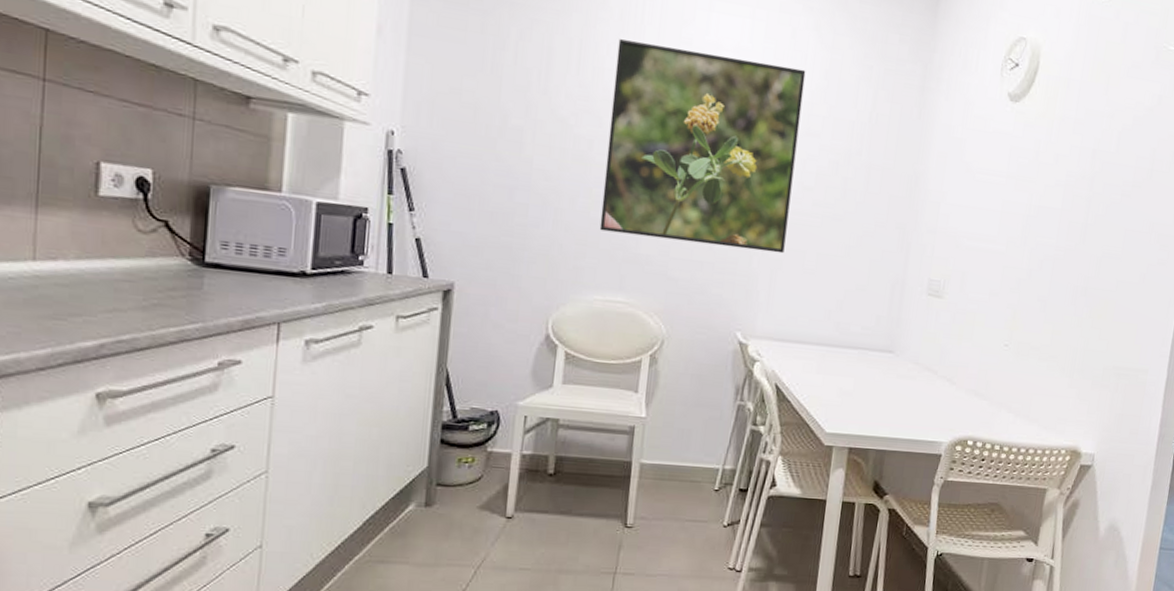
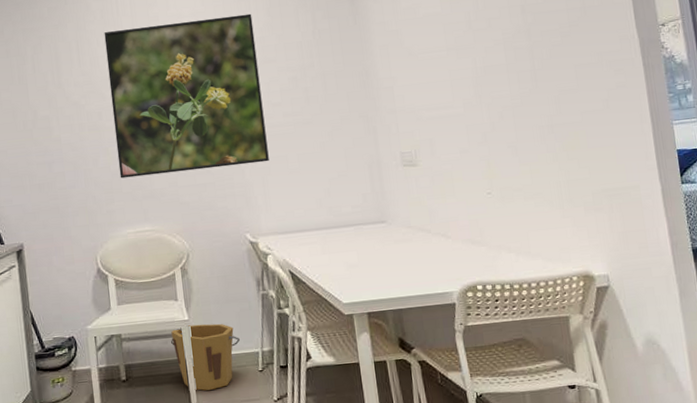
bucket: none [619,424,702,502] -> present [171,323,241,391]

